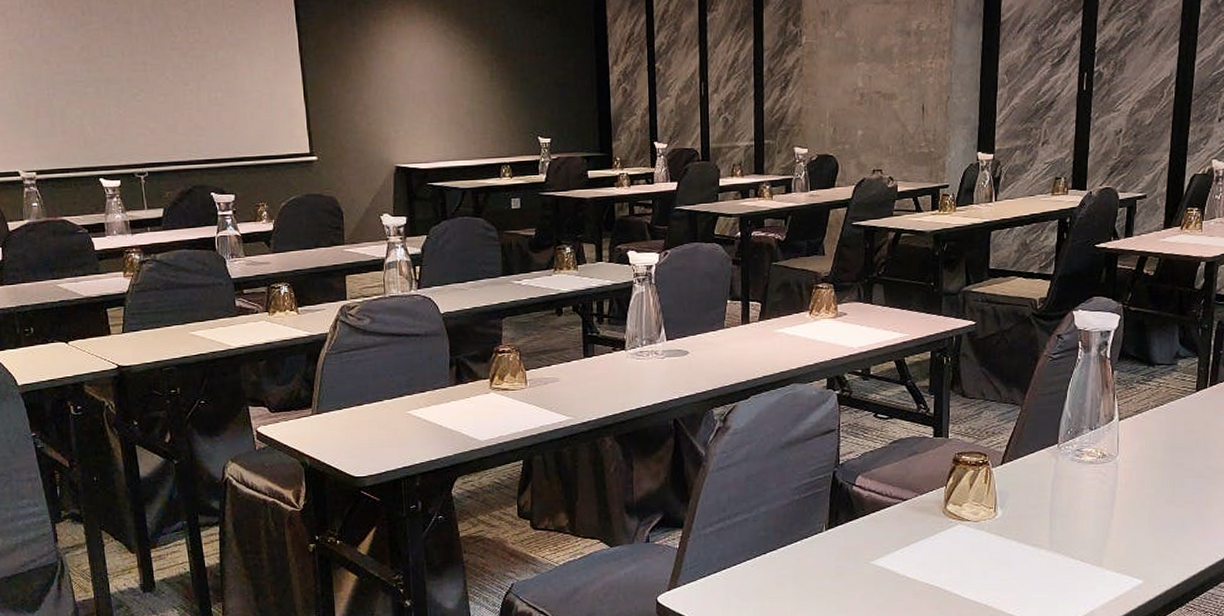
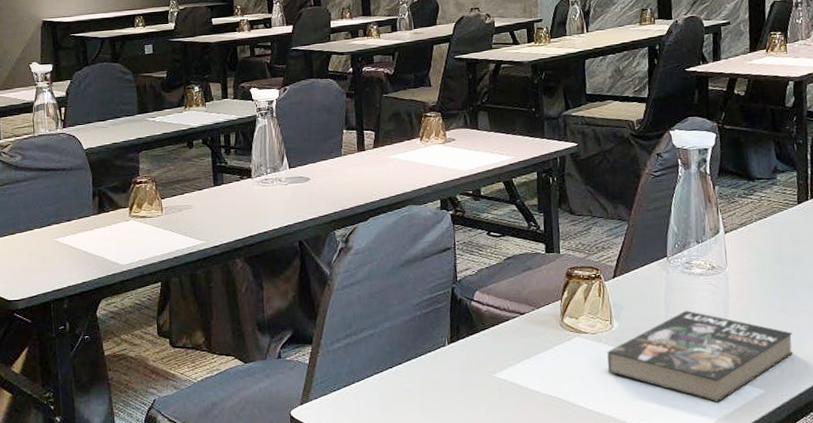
book: none [987,499,1177,593] -> present [607,310,793,403]

